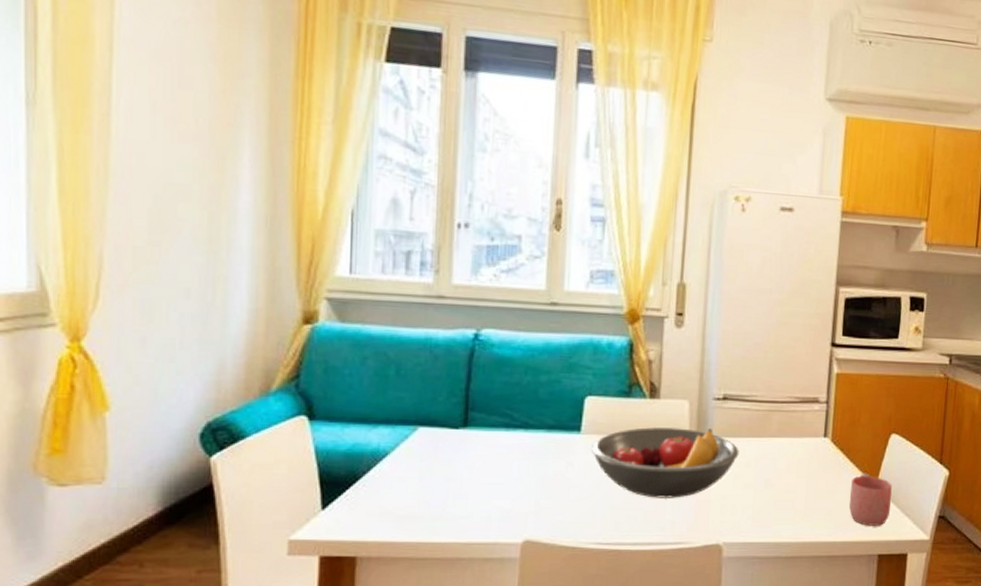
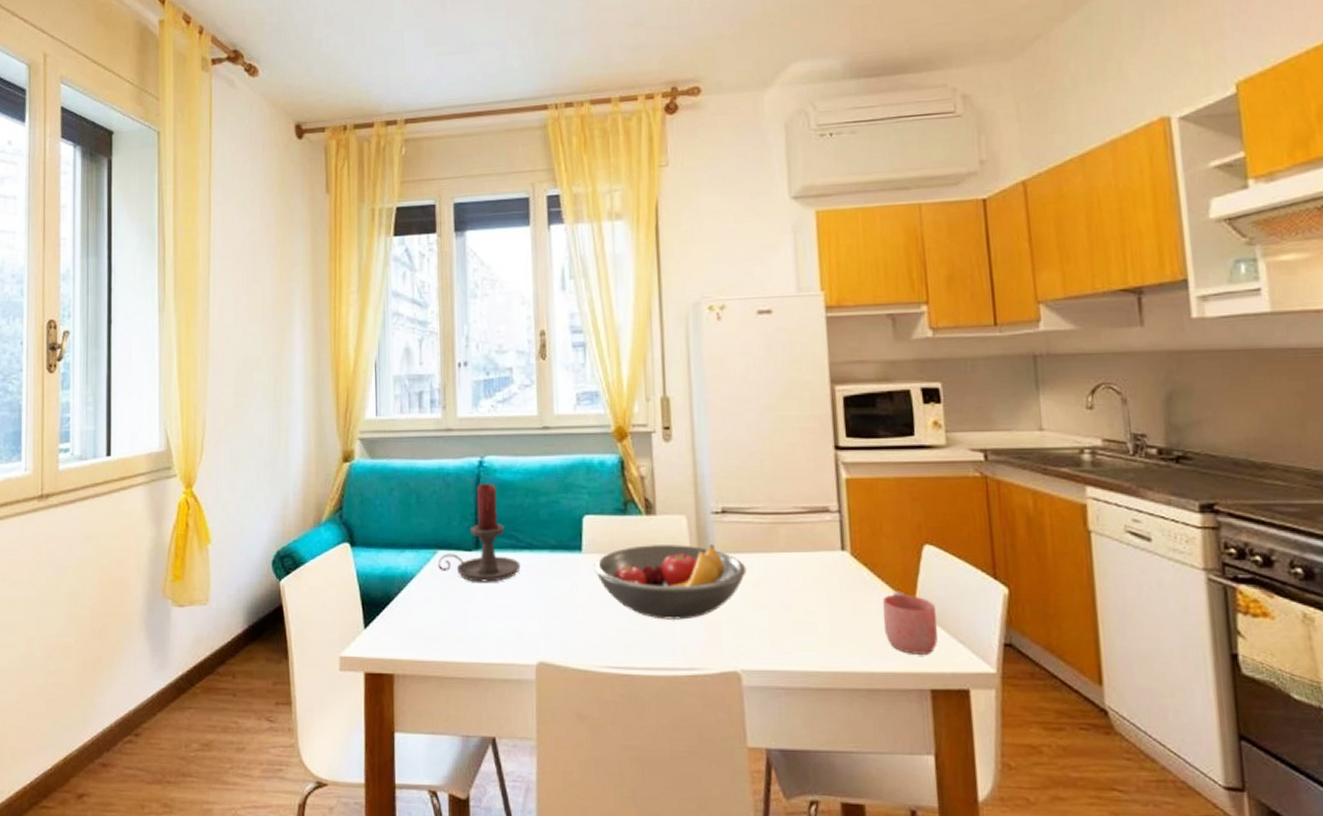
candle holder: none [417,357,513,461] -> present [437,483,521,582]

